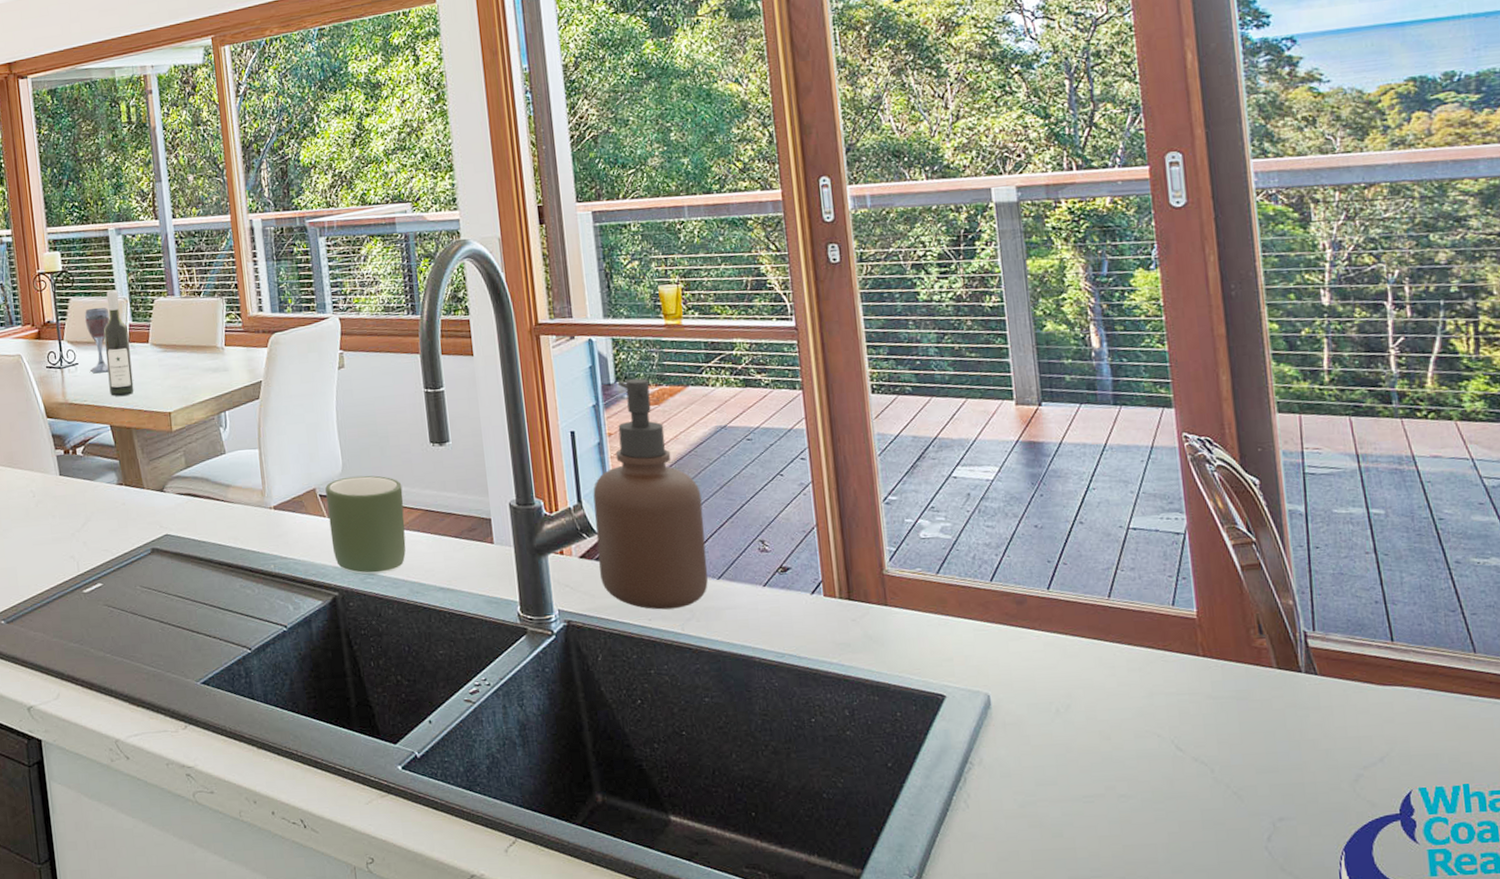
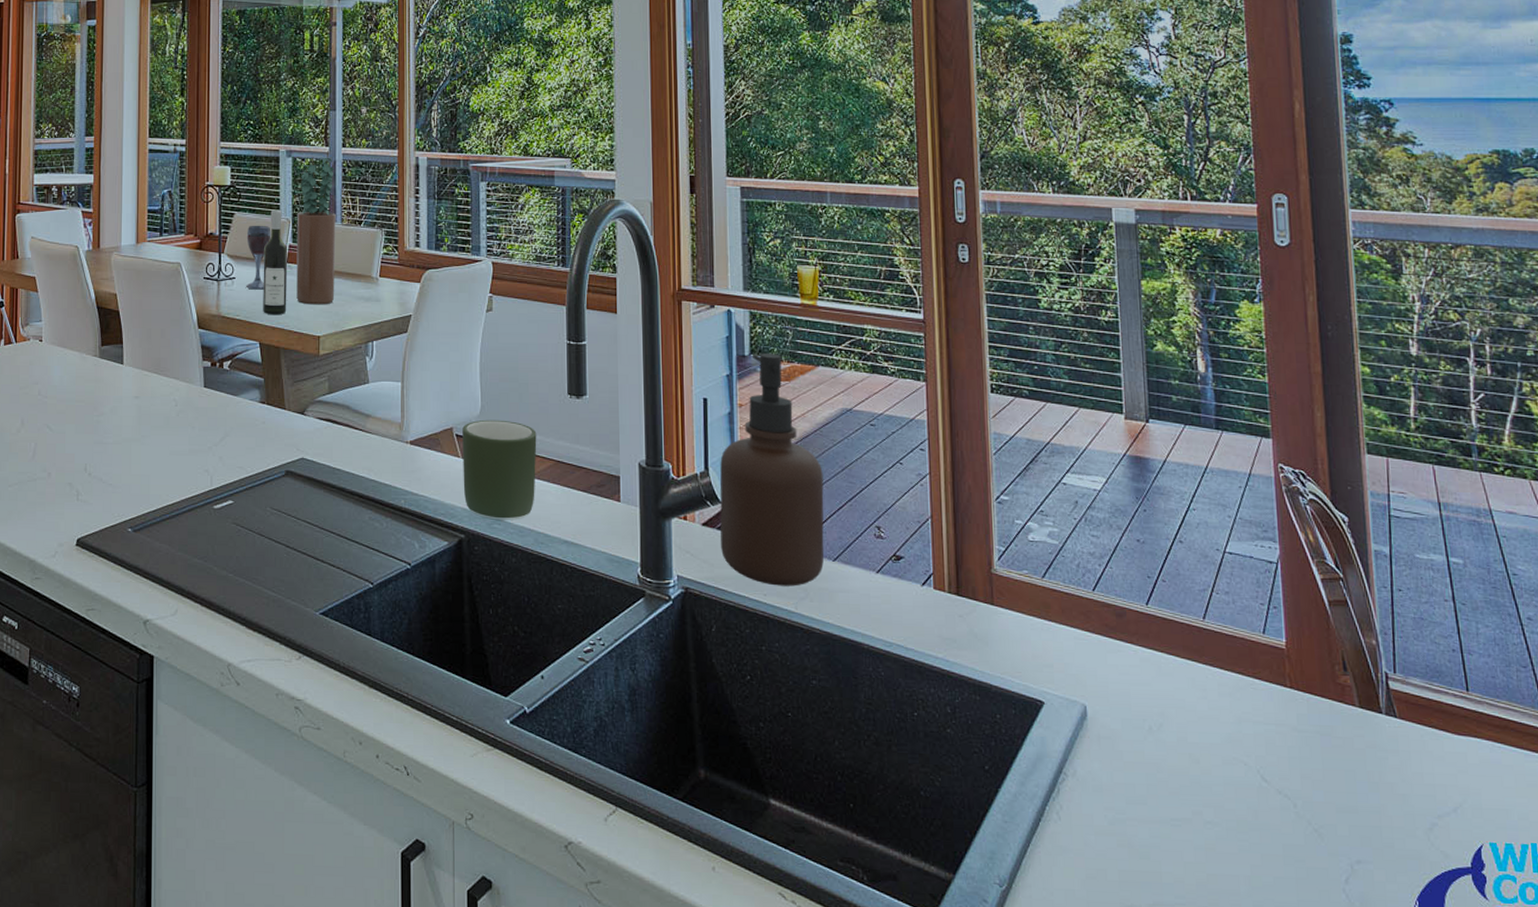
vase: none [133,223,182,382] -> present [296,150,336,305]

